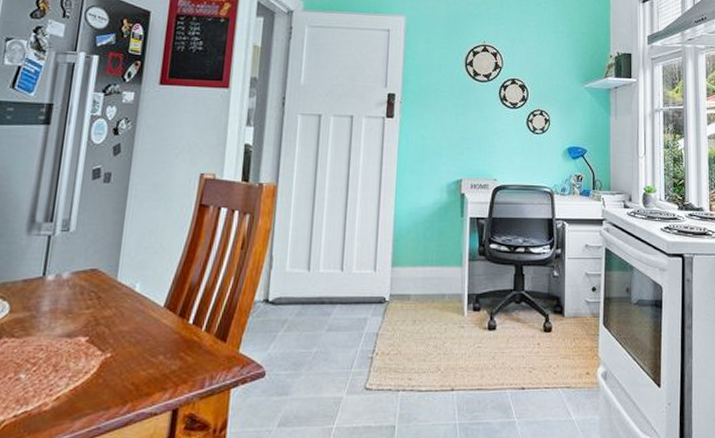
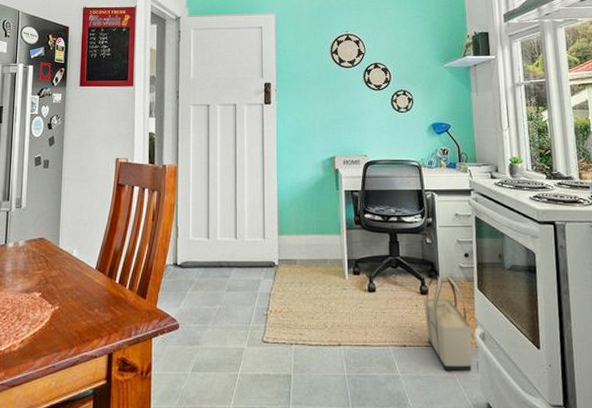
shopping bag: none [546,310,594,415] -> present [424,275,472,372]

